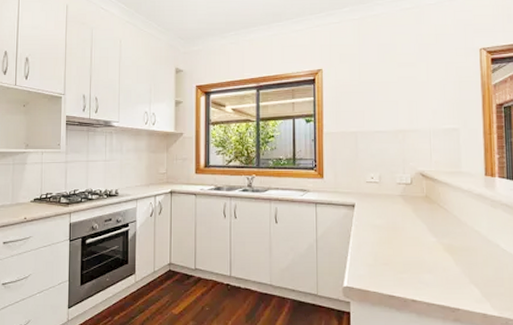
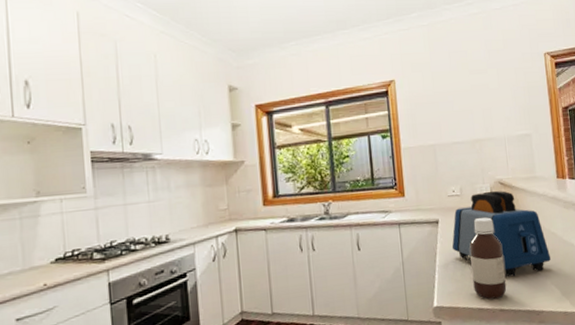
toaster: none [366,181,471,269] -> present [451,190,551,278]
bottle: none [385,207,421,288] -> present [469,217,507,299]

